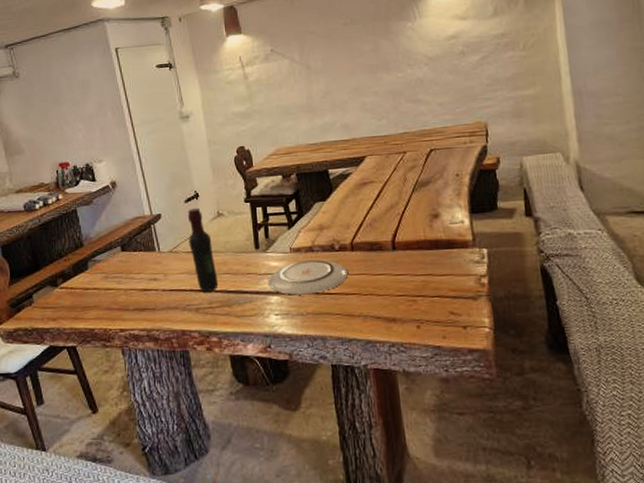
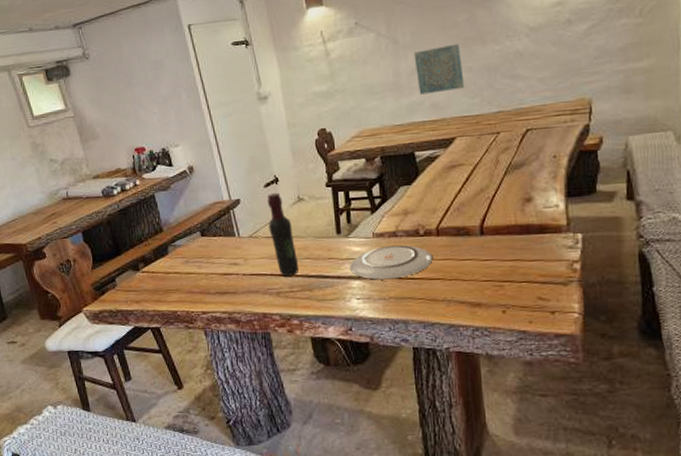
wall art: none [325,70,373,116] -> present [413,43,465,95]

